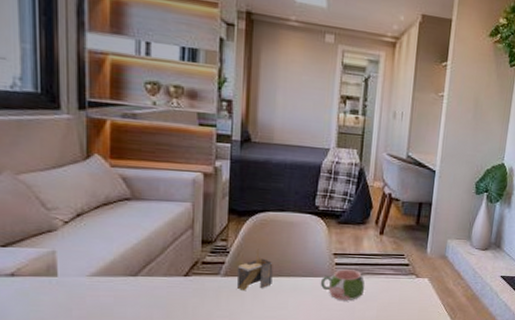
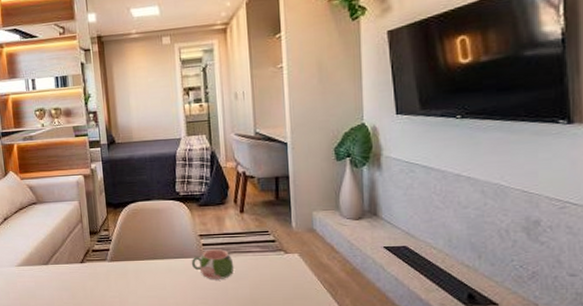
architectural model: present [236,249,273,292] -> none [119,235,150,274]

